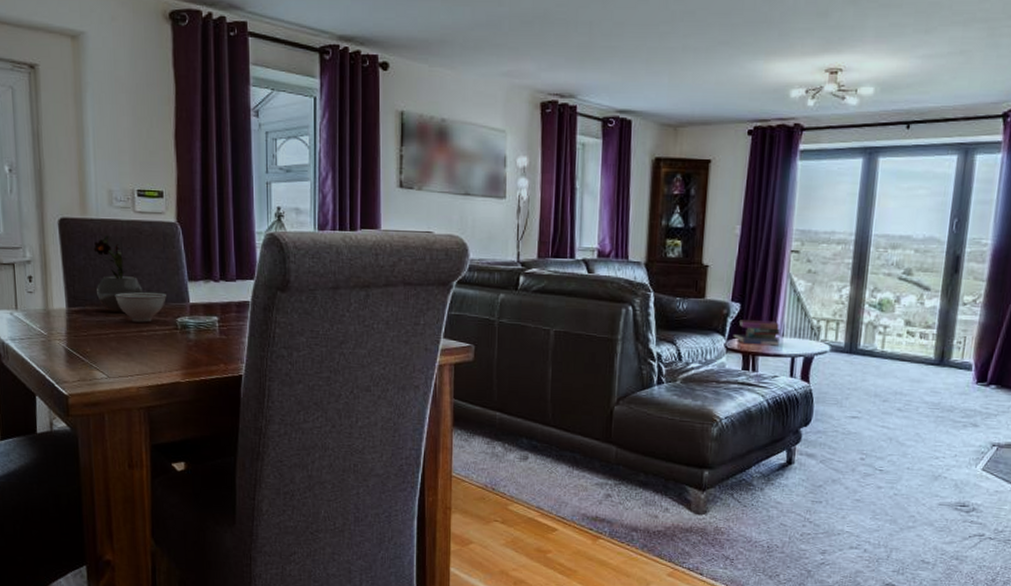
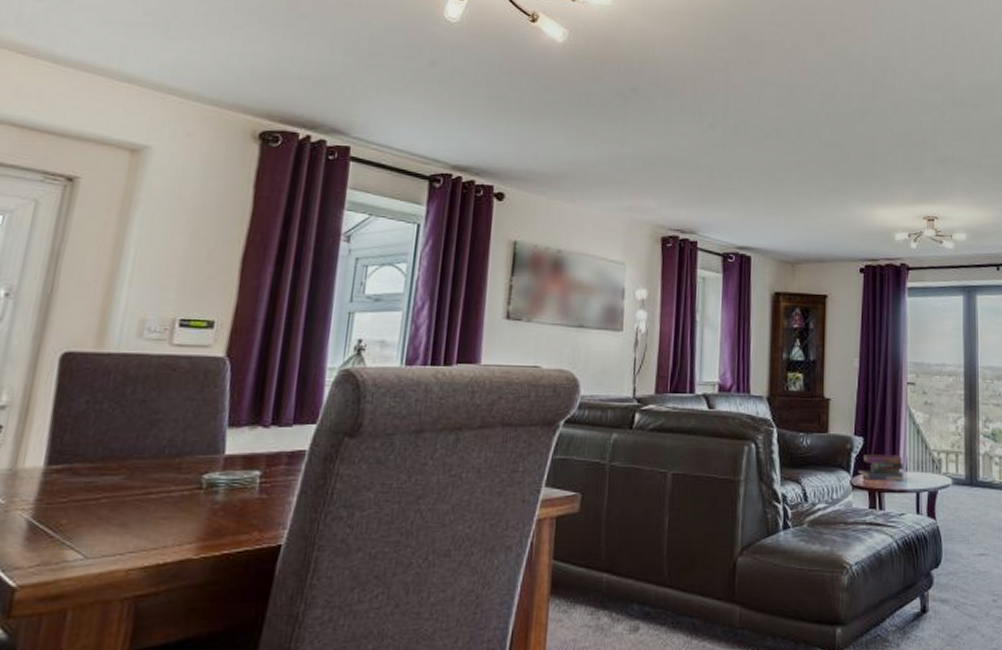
potted flower: present [93,236,143,313] -> none [94,374,164,470]
bowl: present [115,292,168,323] -> none [120,442,196,482]

